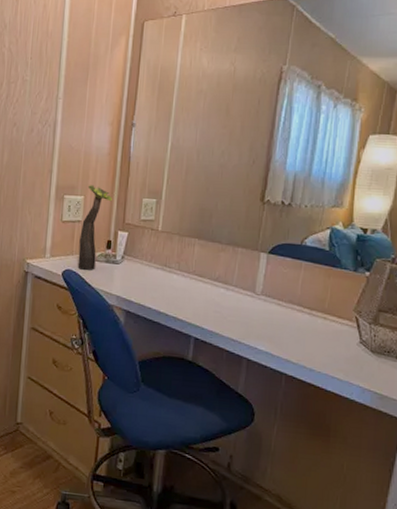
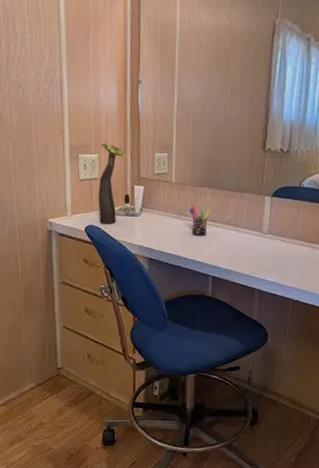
pen holder: none [175,256,199,292] -> present [190,205,211,237]

